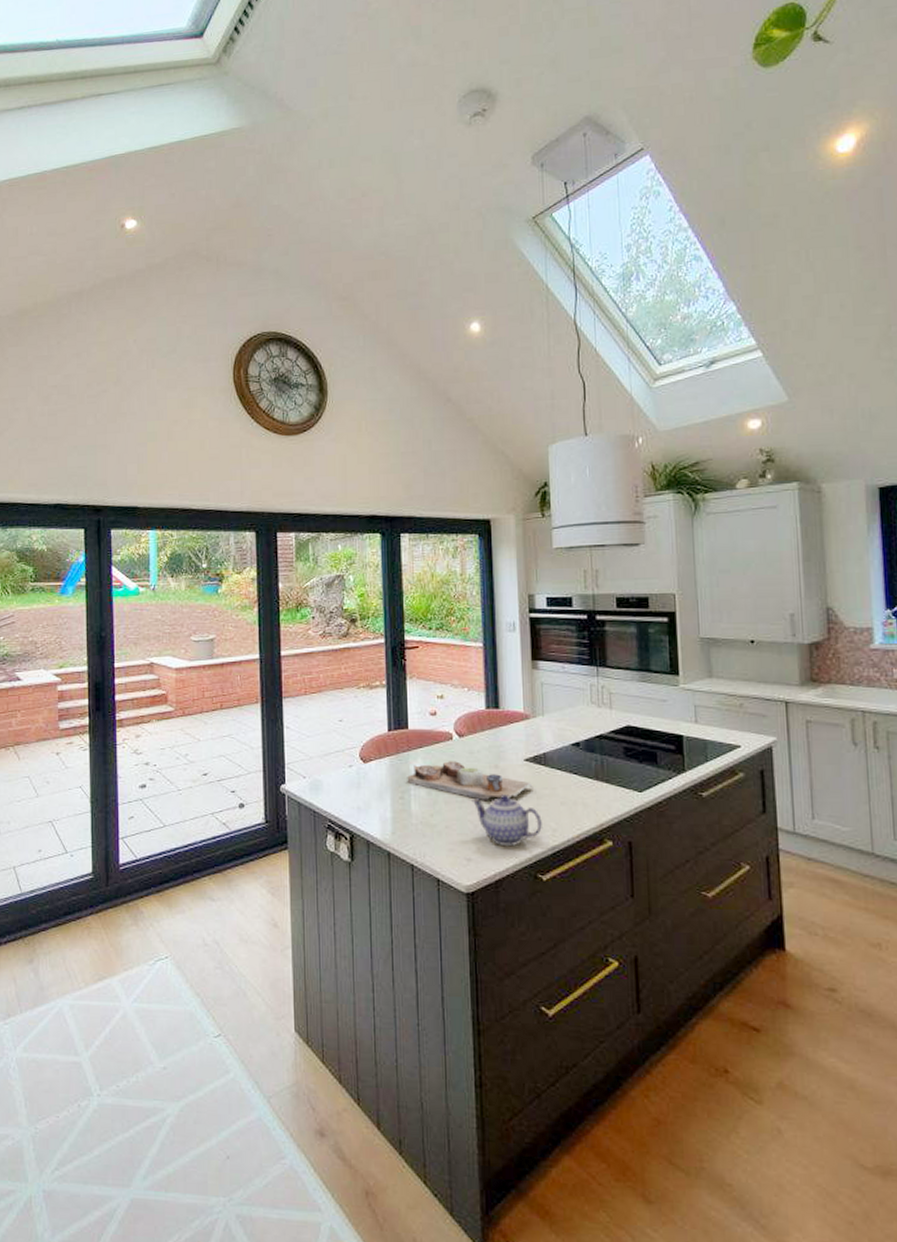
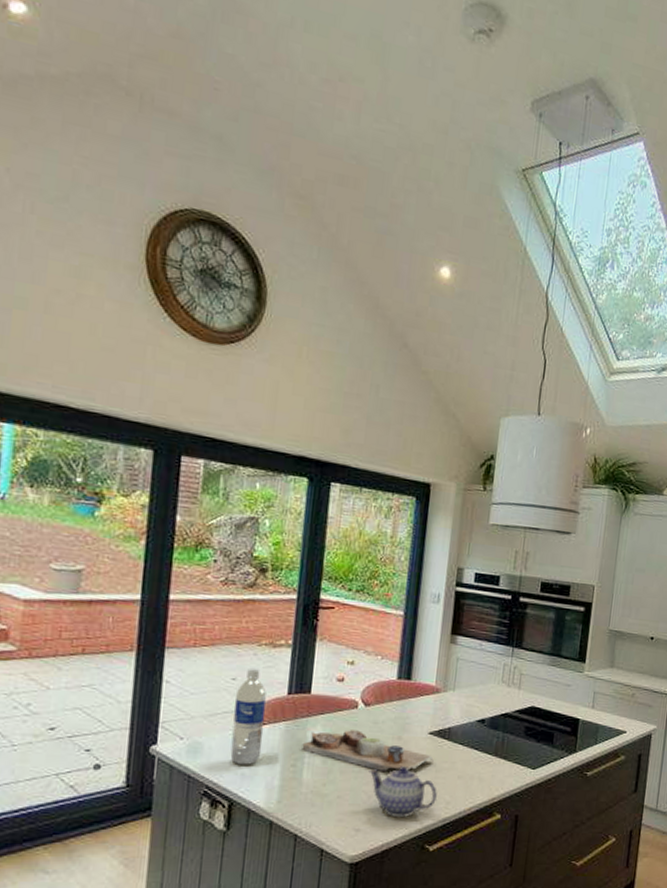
water bottle: none [344,709,372,799] -> present [230,667,266,765]

